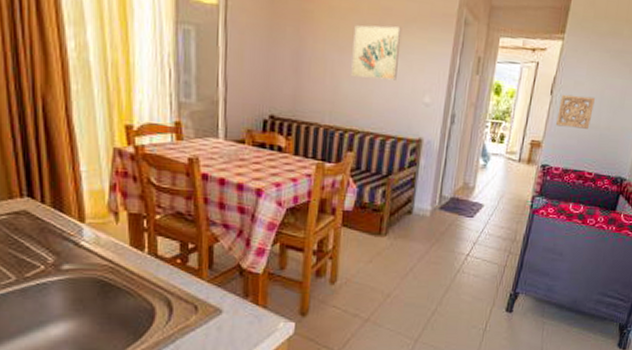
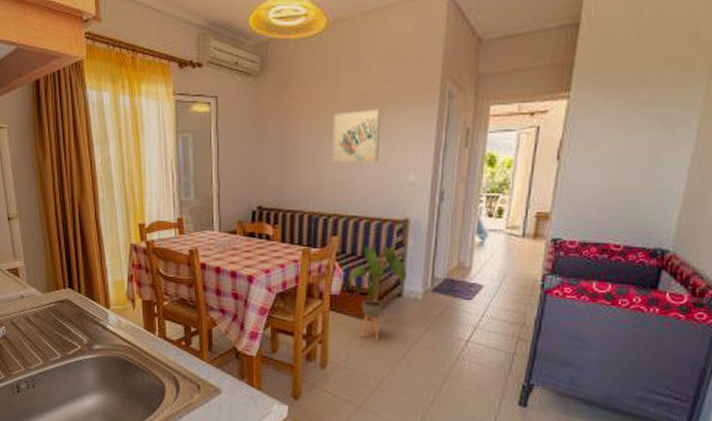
house plant: none [361,162,417,256] -> present [347,245,406,340]
wall ornament: present [556,94,595,129] -> none [567,158,616,195]

